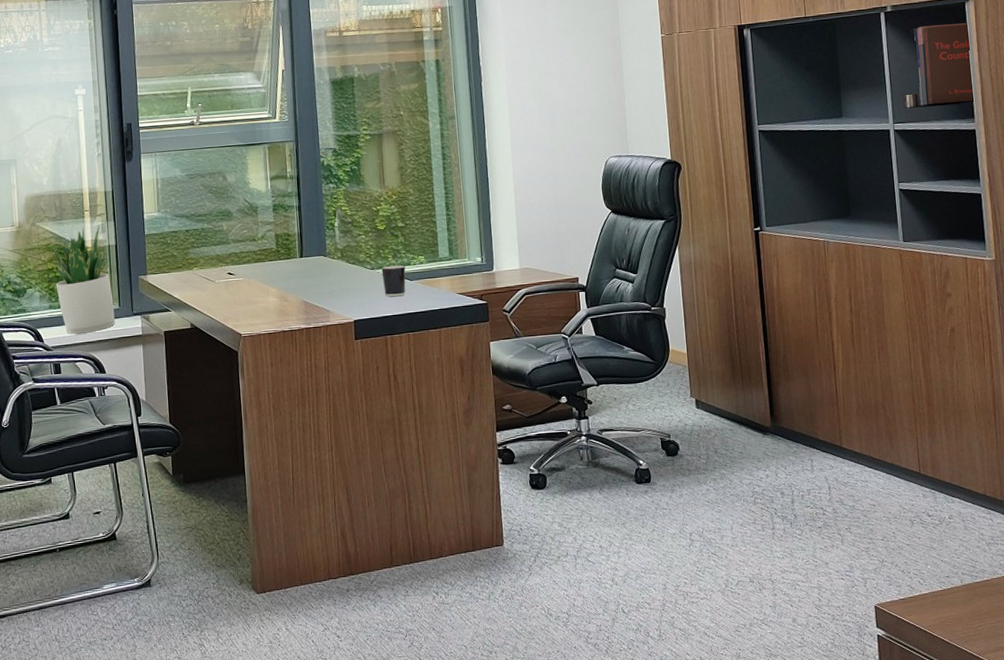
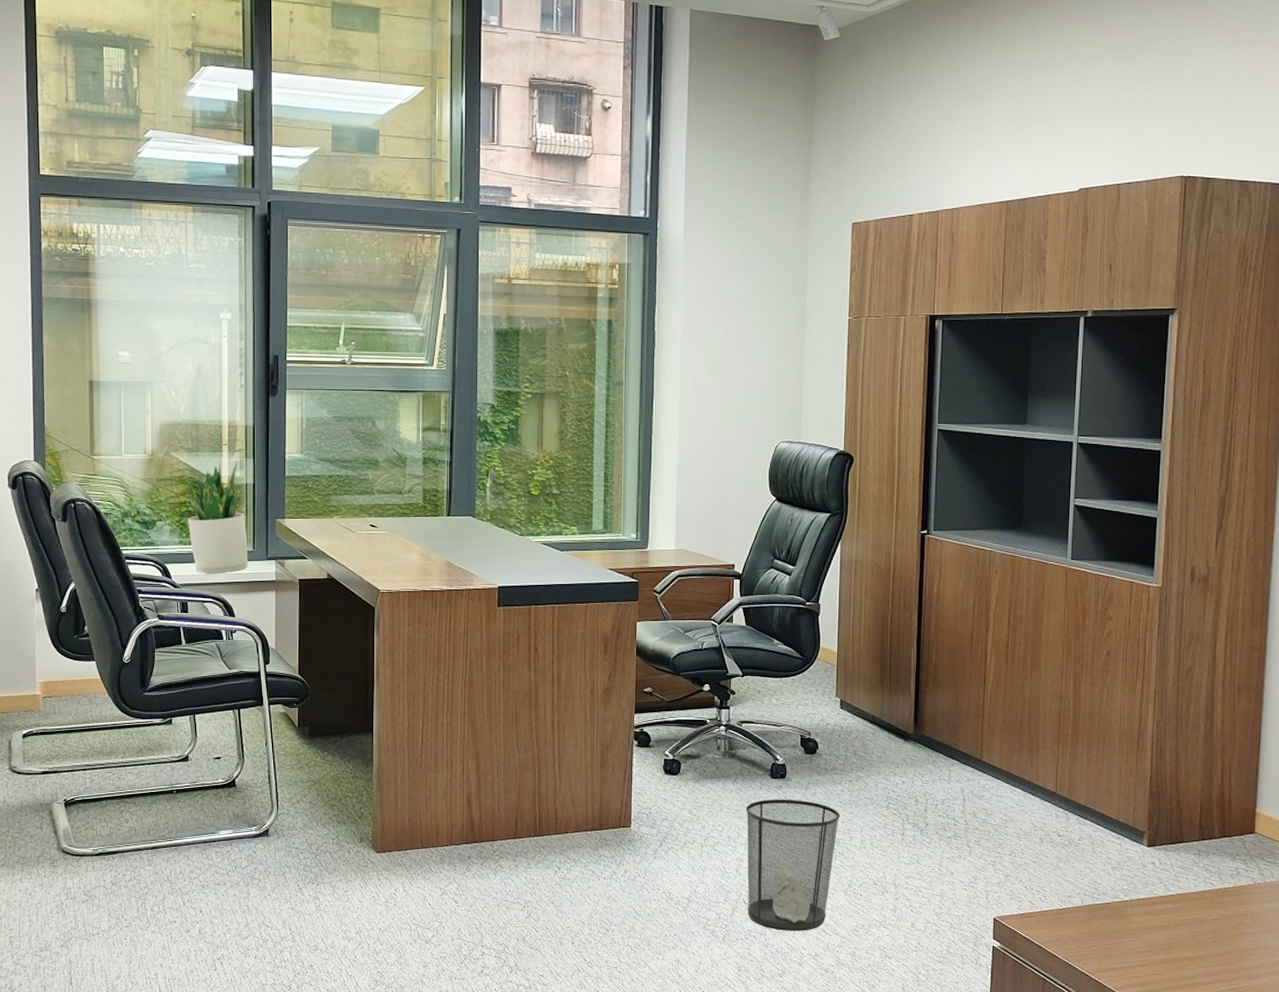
mug: present [381,265,406,297] -> none [531,534,557,566]
waste bin: none [614,503,709,638] -> present [745,798,841,932]
books: present [903,23,974,109] -> none [1091,335,1168,422]

